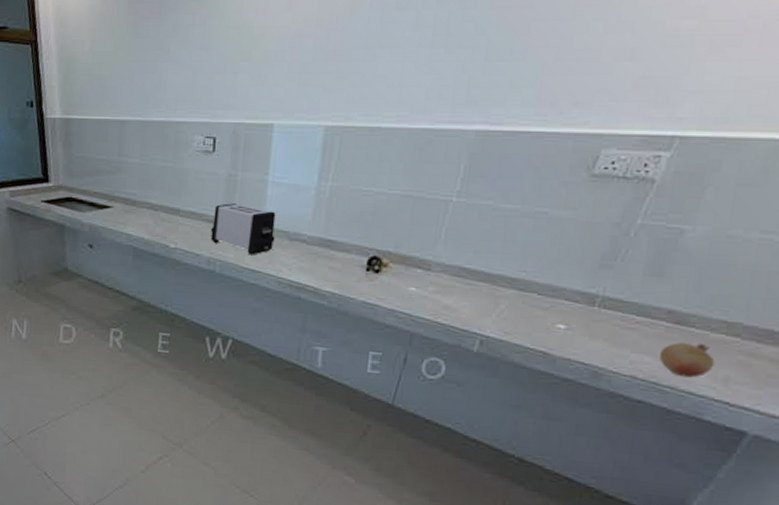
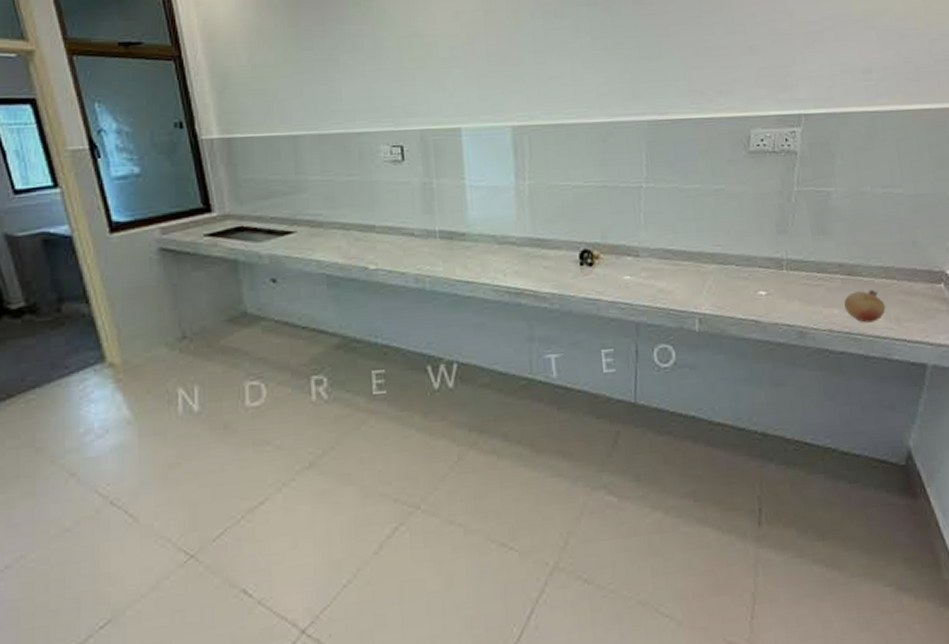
toaster: present [210,203,276,255] -> none [413,212,484,266]

